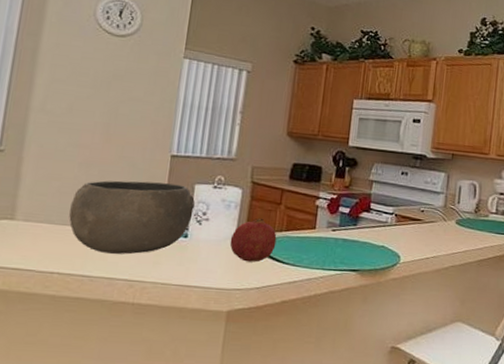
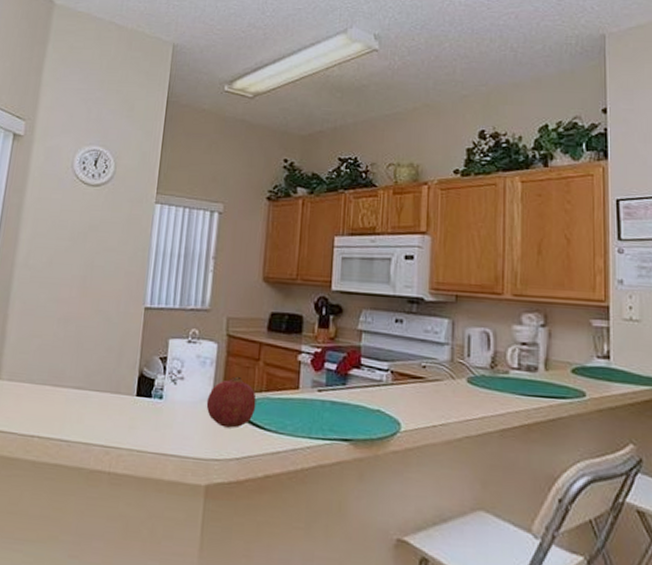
bowl: present [69,180,196,255] -> none [48,336,170,417]

